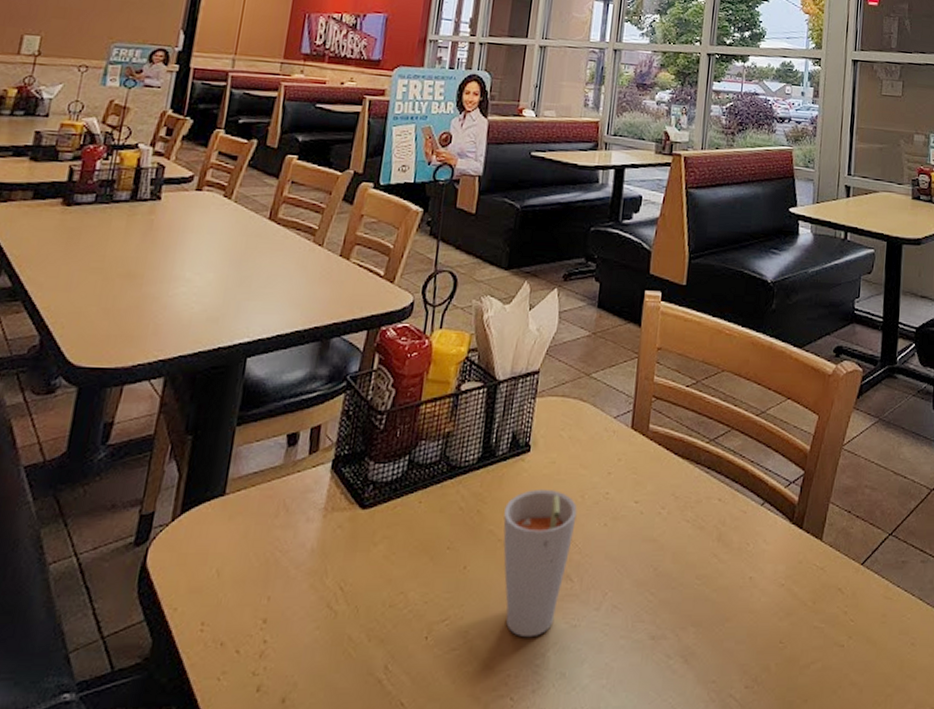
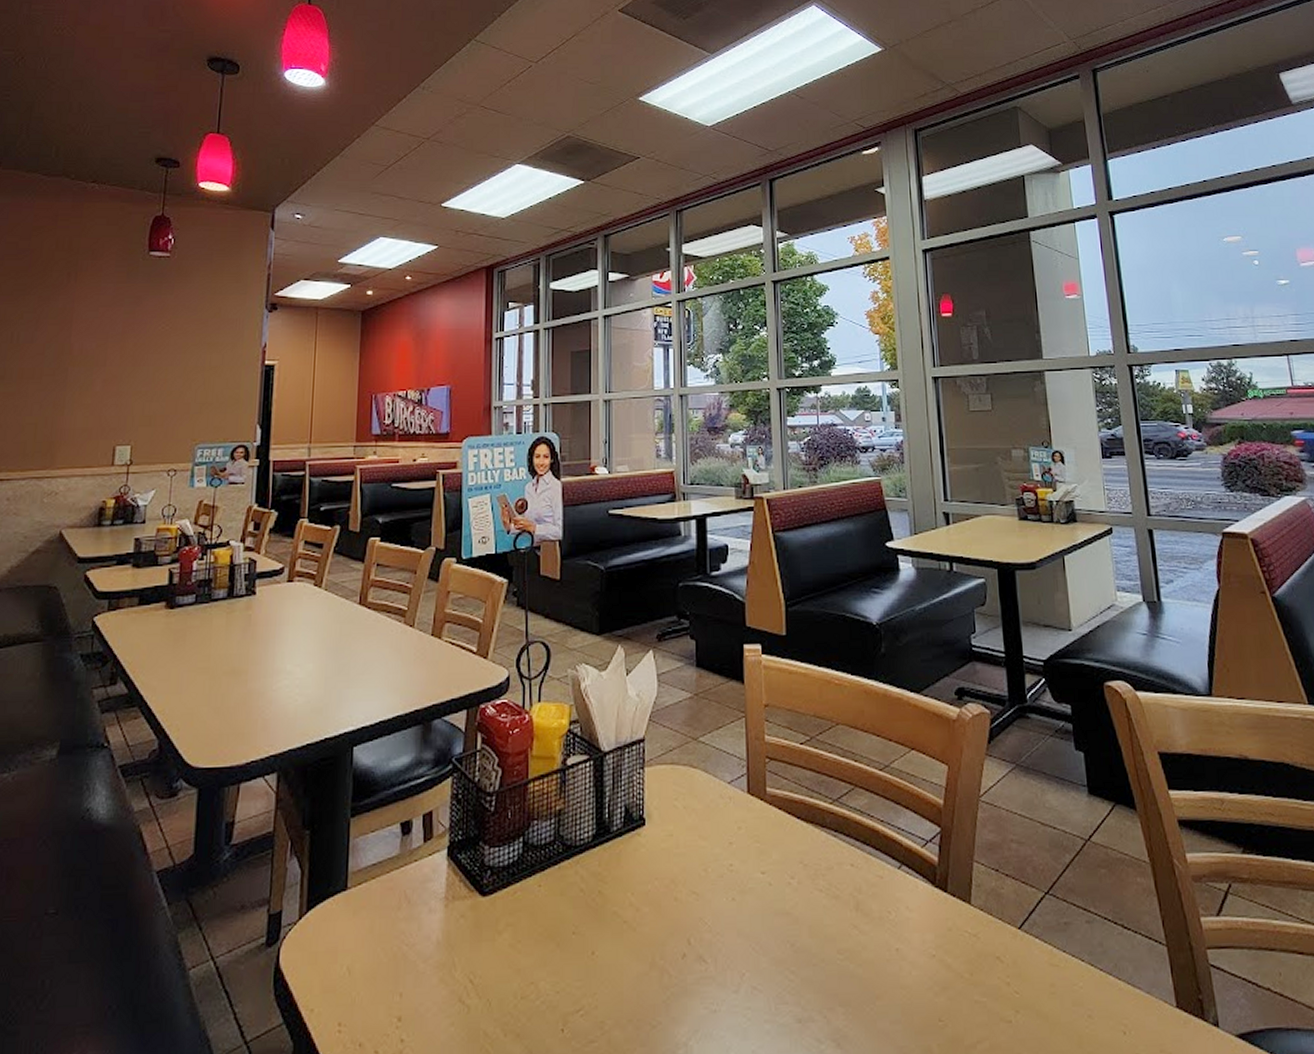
cup: present [503,488,578,638] -> none [627,864,702,1026]

